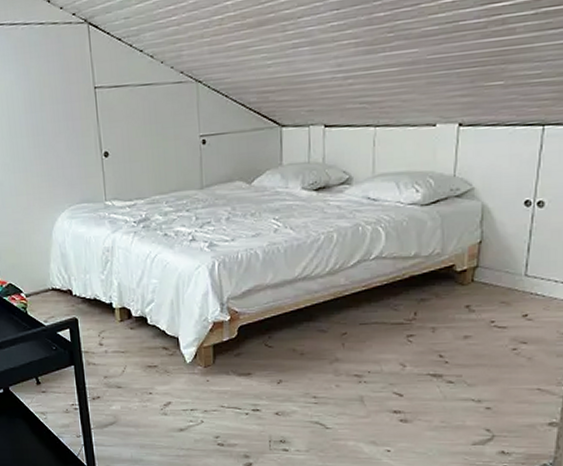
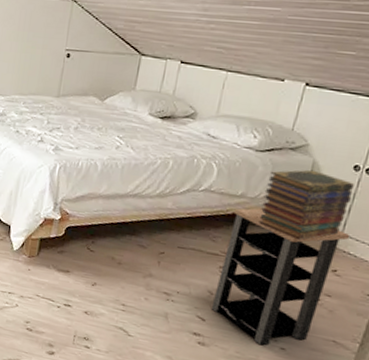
side table: none [406,265,534,409] -> present [211,208,350,346]
book stack: none [438,214,528,291] -> present [259,169,354,240]

